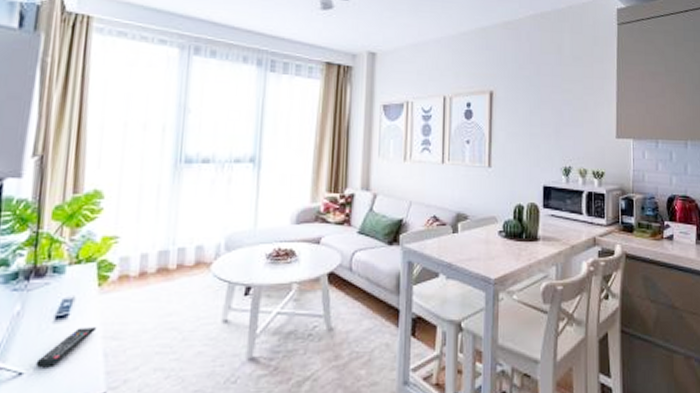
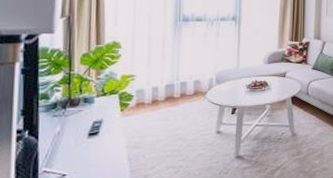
remote control: present [35,327,97,368] -> none [75,140,122,171]

